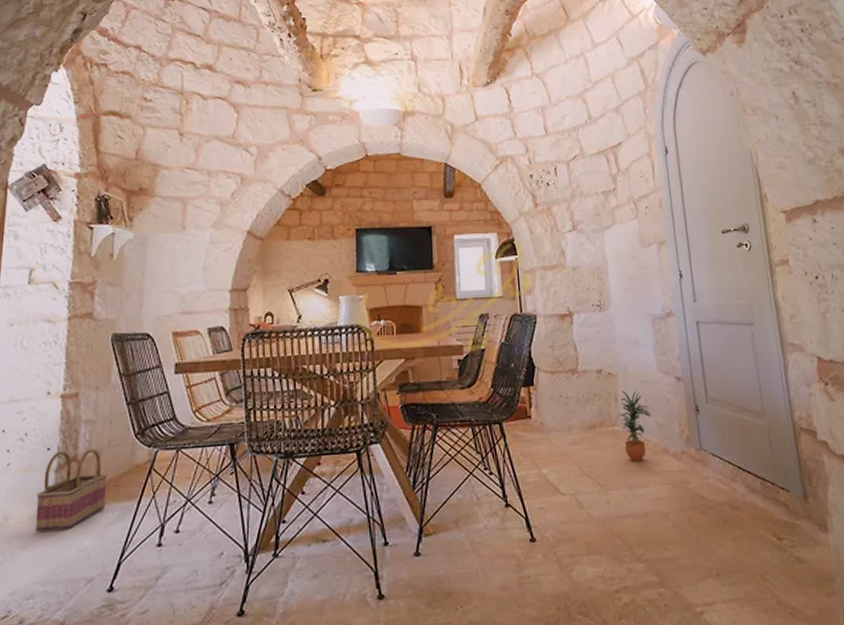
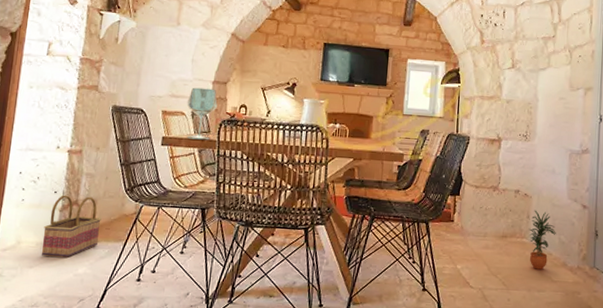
wine glass: none [201,298,238,362] -> present [186,87,218,140]

